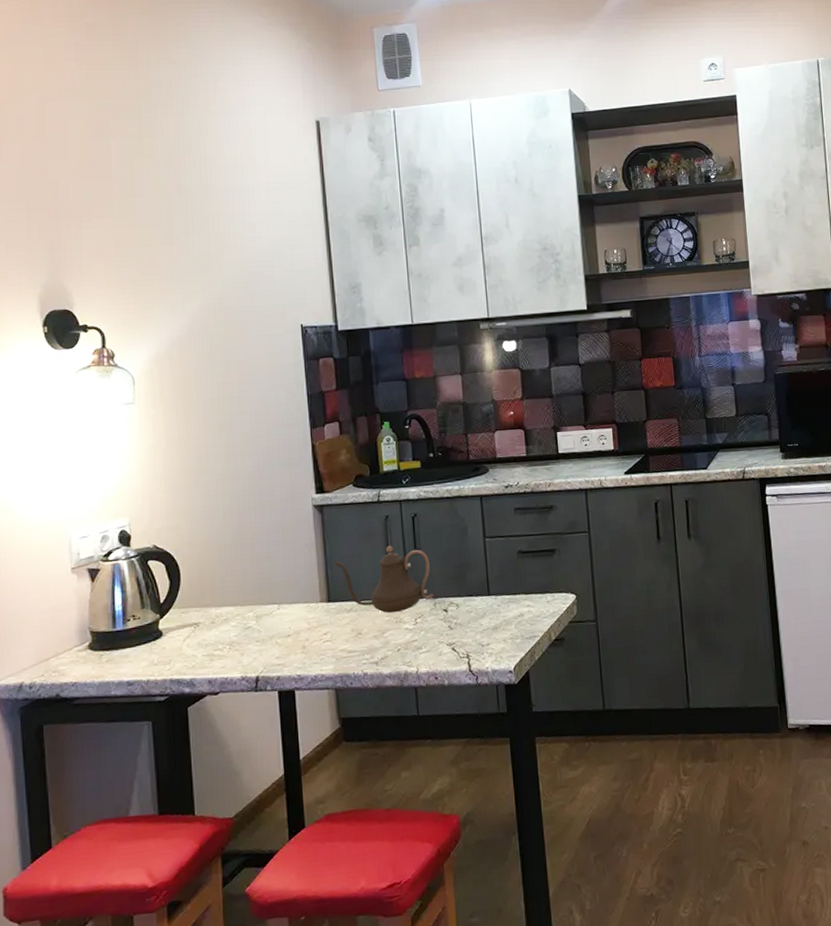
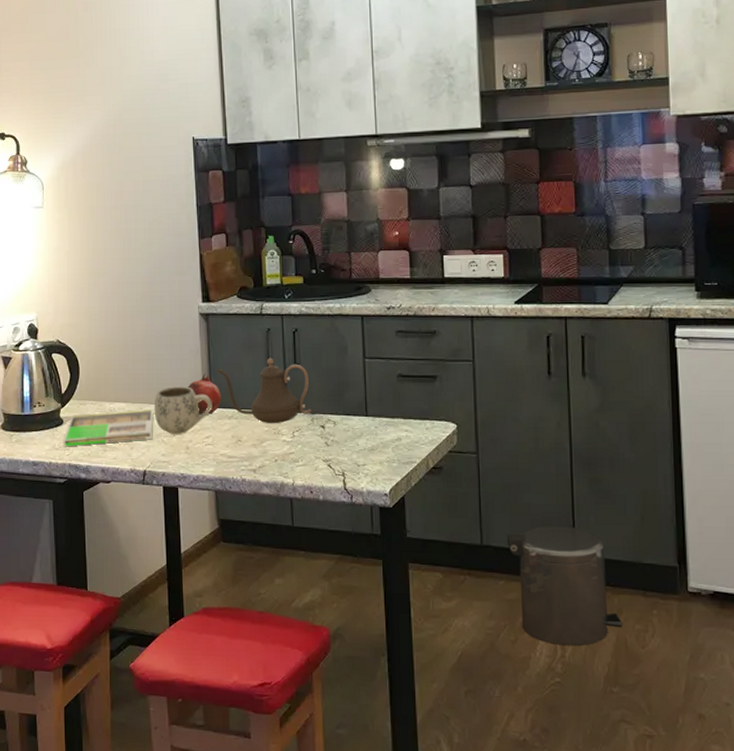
magazine: none [162,609,266,661] -> present [63,408,154,447]
mug: none [265,583,330,635] -> present [154,386,212,434]
fruit: none [303,567,340,611] -> present [188,373,222,414]
trash can: none [626,681,734,797] -> present [506,526,623,646]

